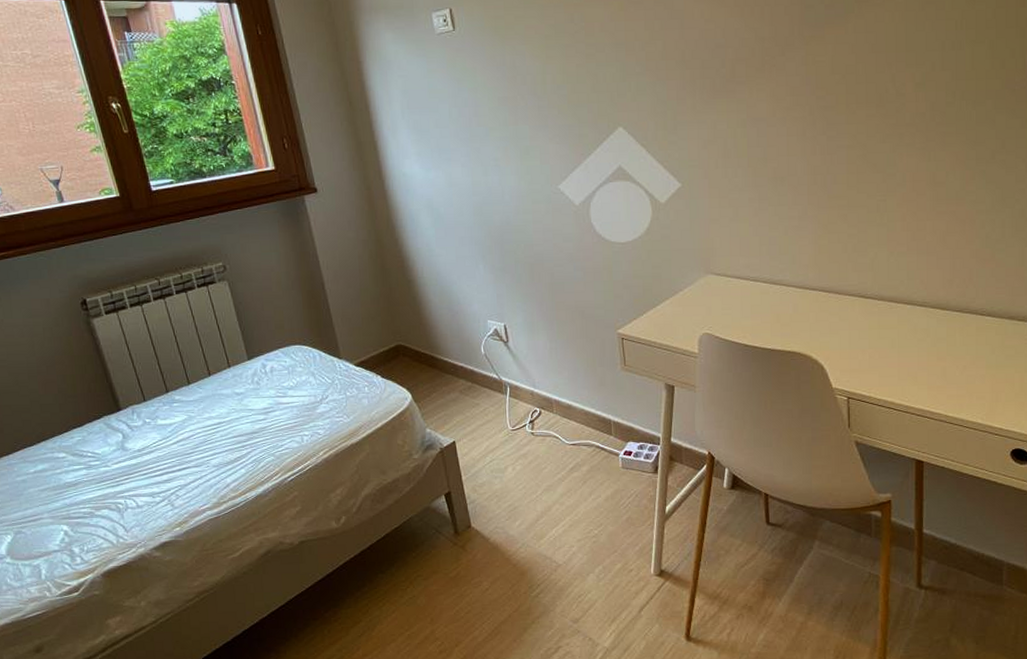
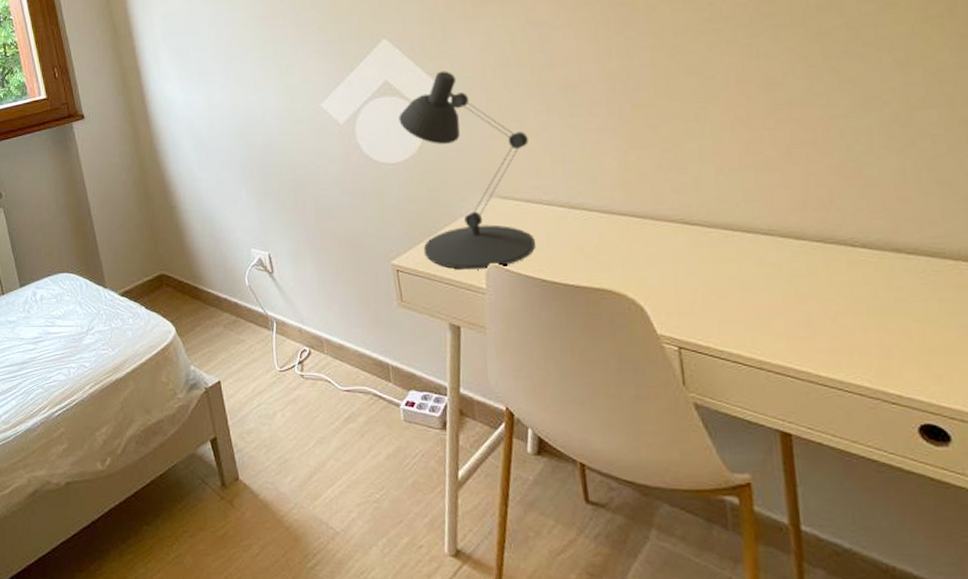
desk lamp: none [630,159,741,337] -> present [399,71,535,270]

